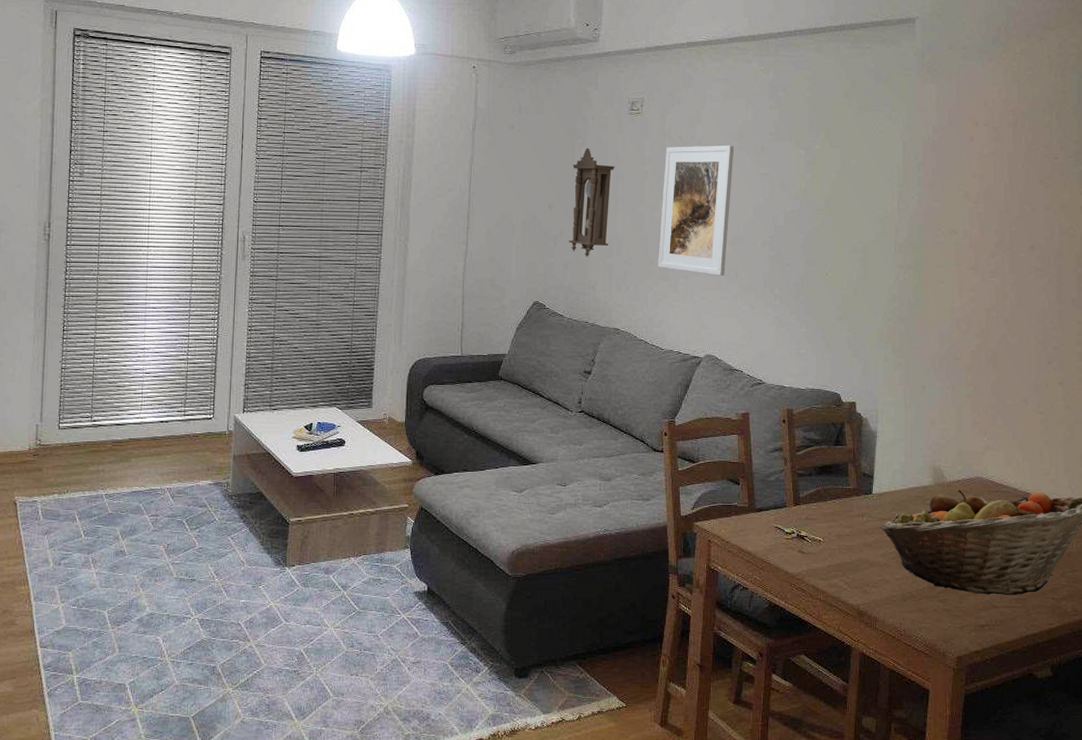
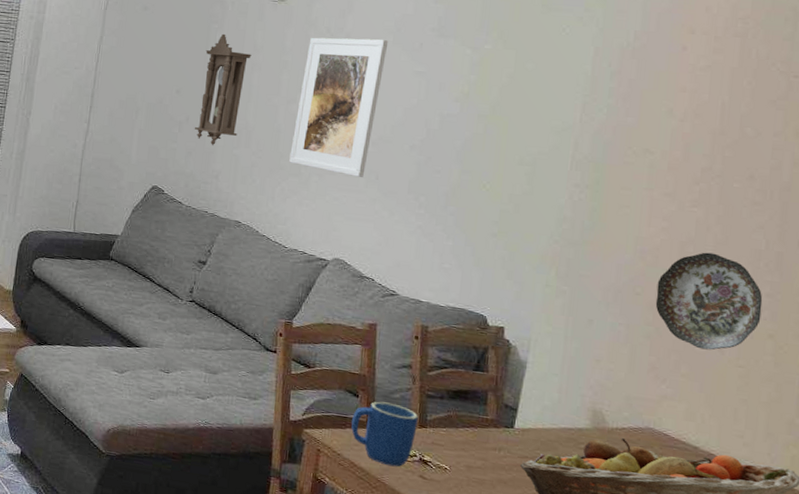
mug: none [735,486,792,546] -> present [351,401,418,467]
decorative plate: none [972,316,1052,402] -> present [655,252,763,350]

